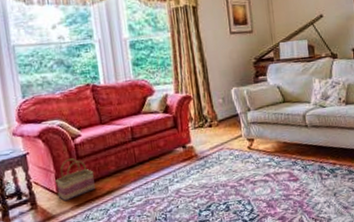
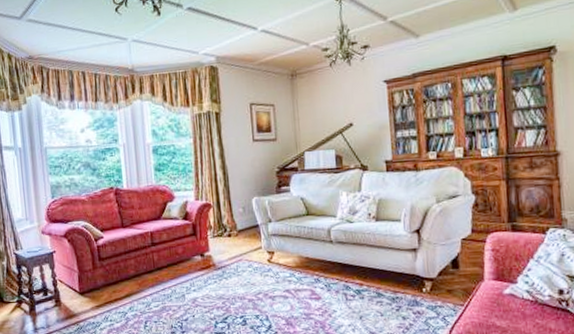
basket: present [55,158,95,202] -> none [78,259,115,301]

